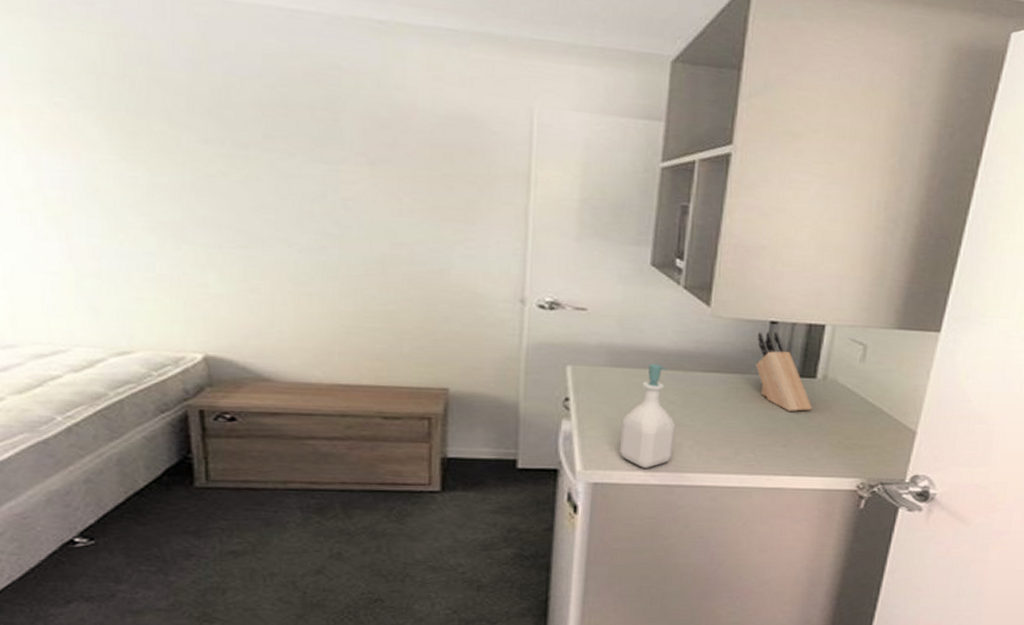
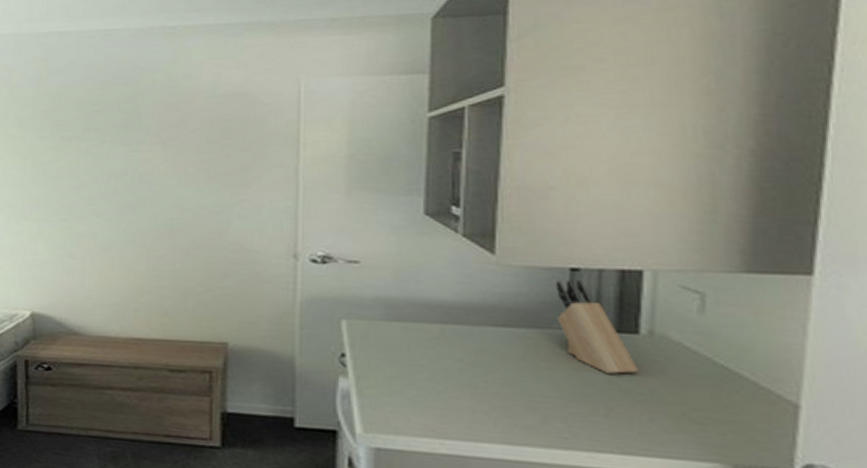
soap bottle: present [619,363,675,468] -> none [402,317,465,435]

